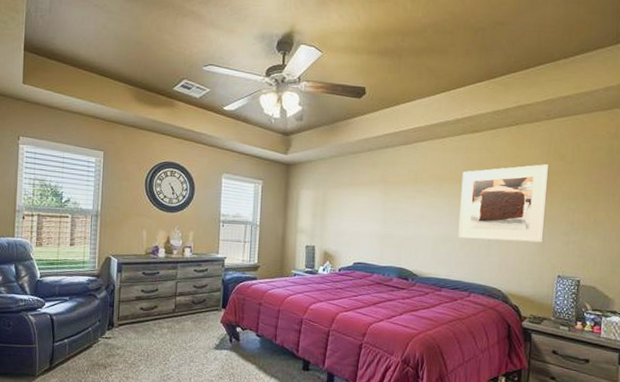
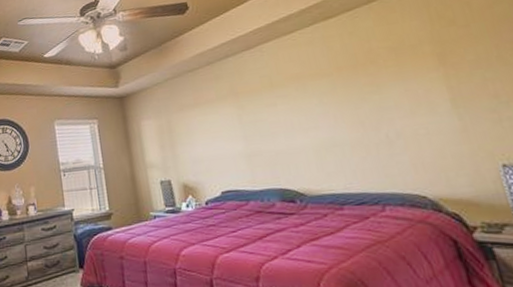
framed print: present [458,164,550,243] -> none [326,33,464,140]

